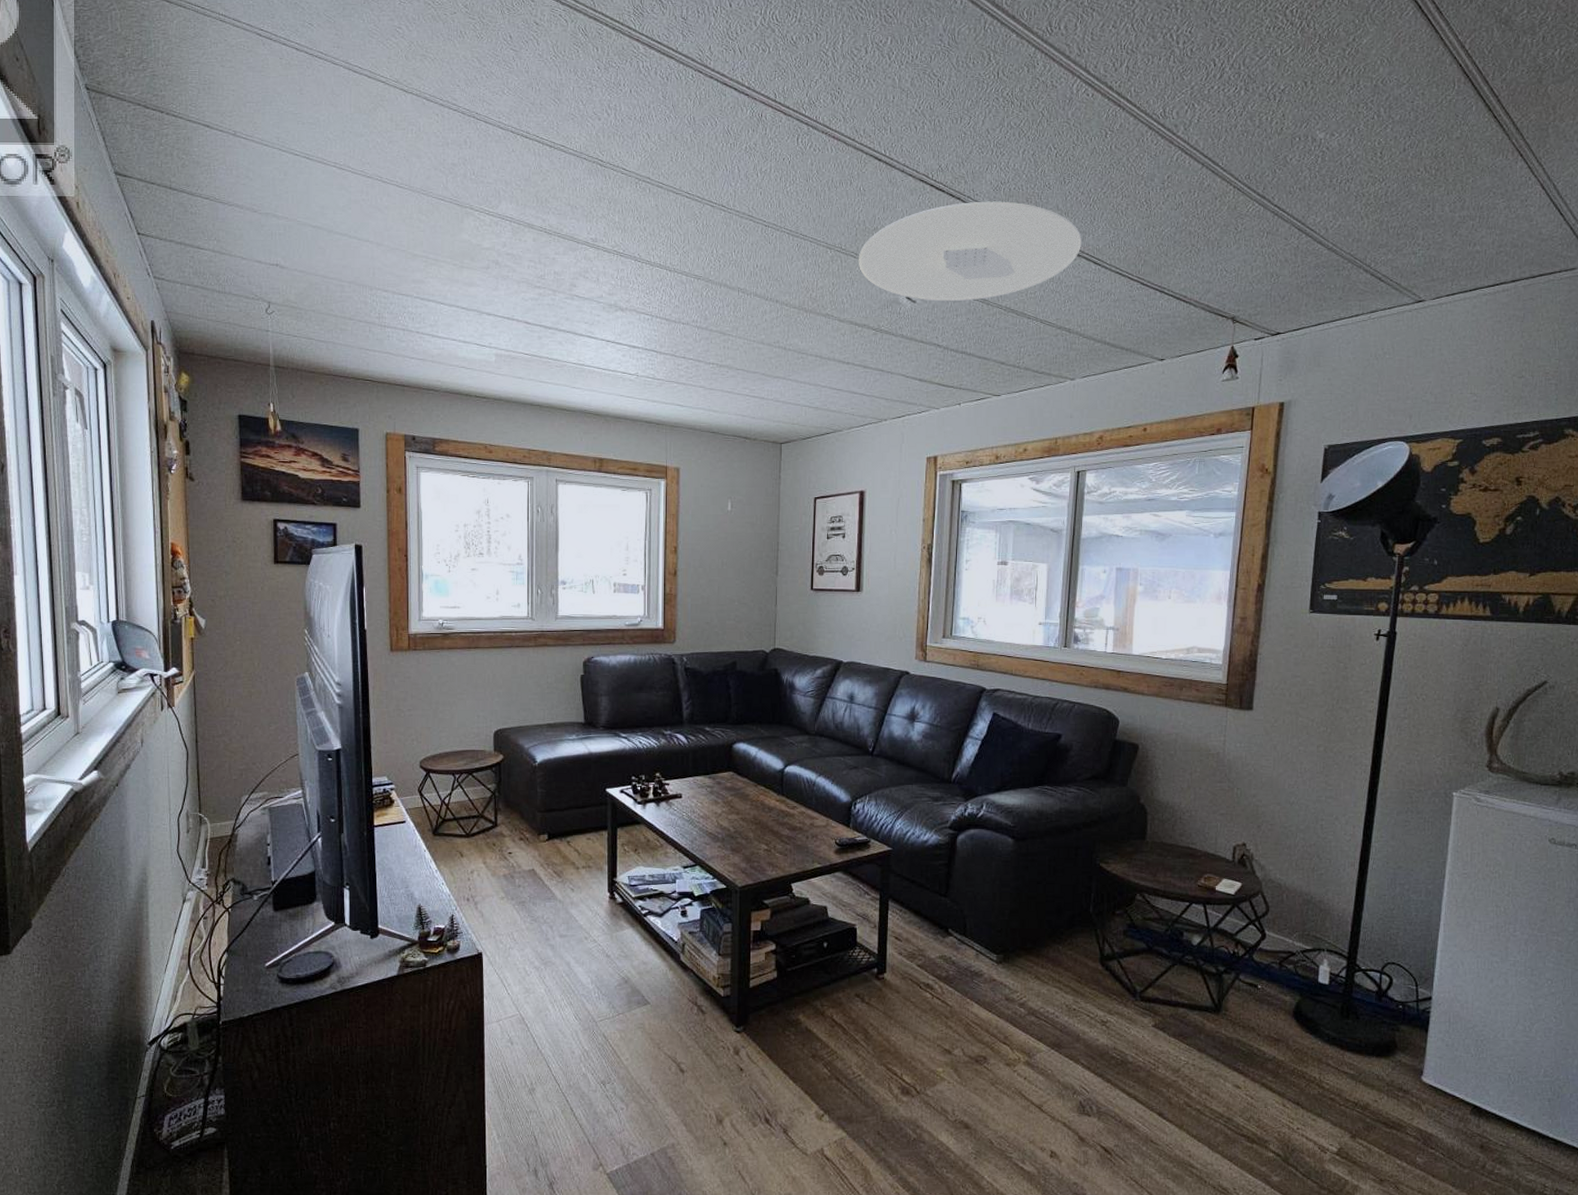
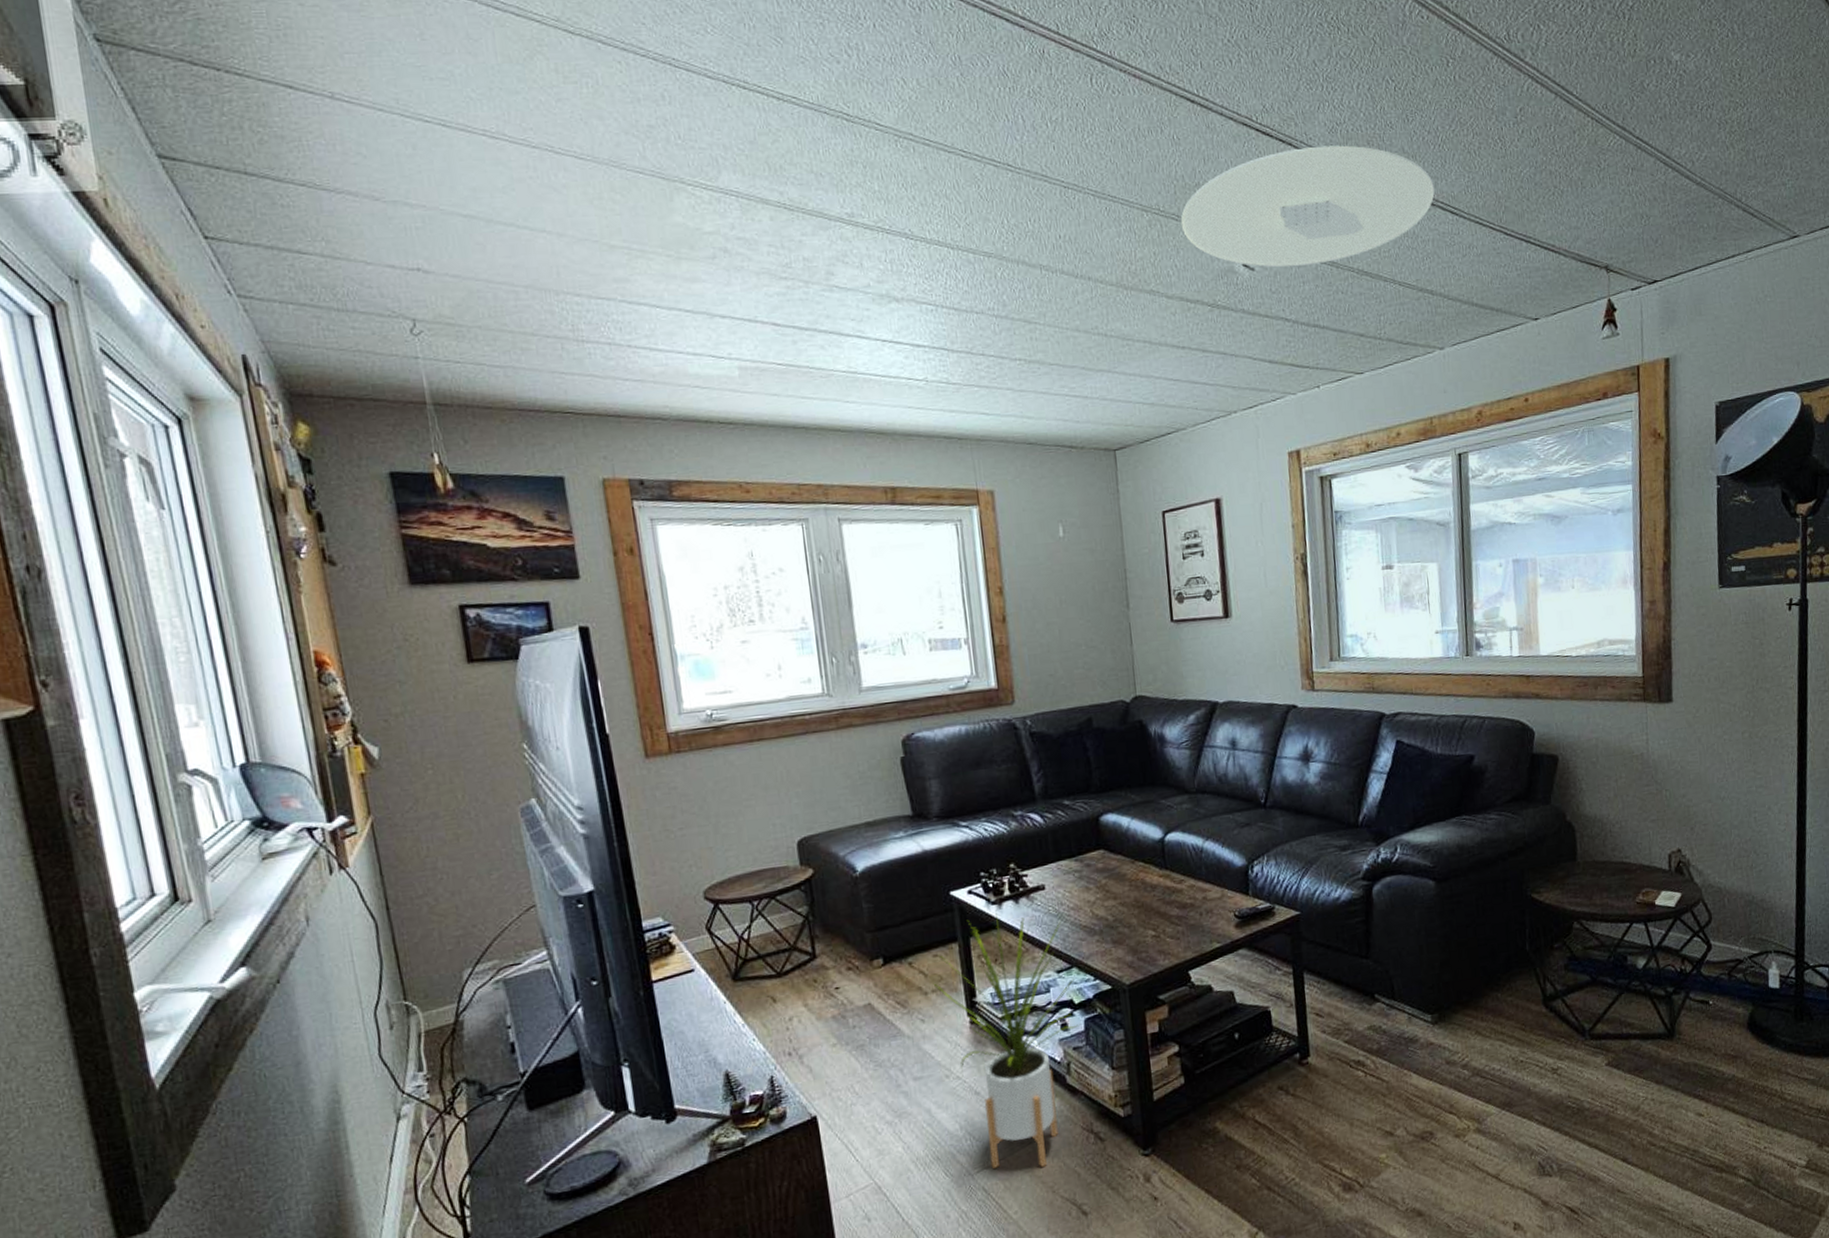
house plant: none [584,809,697,1026] -> present [933,910,1081,1170]

